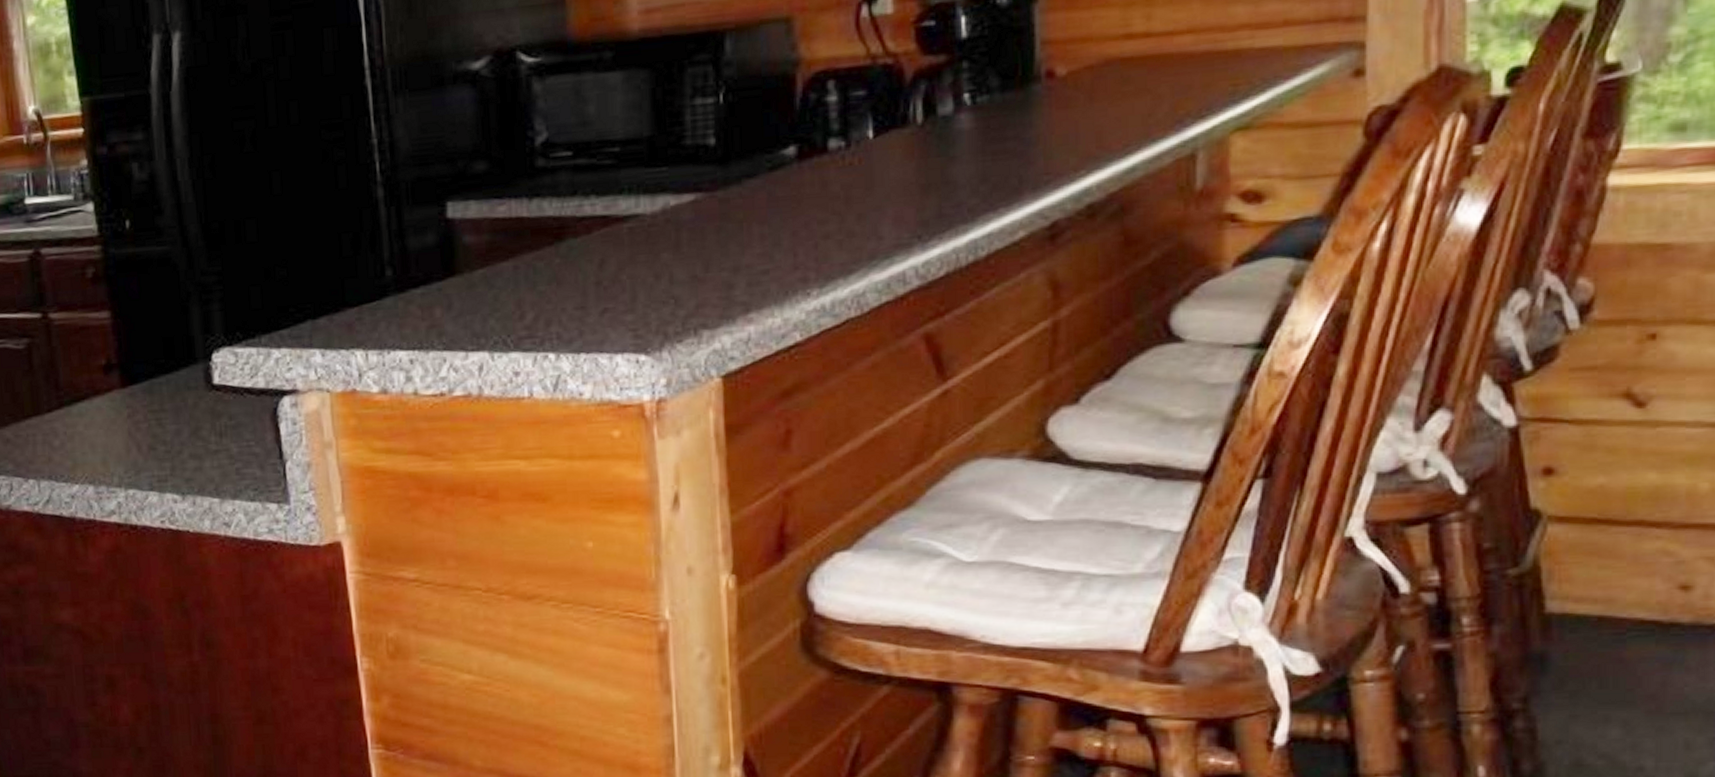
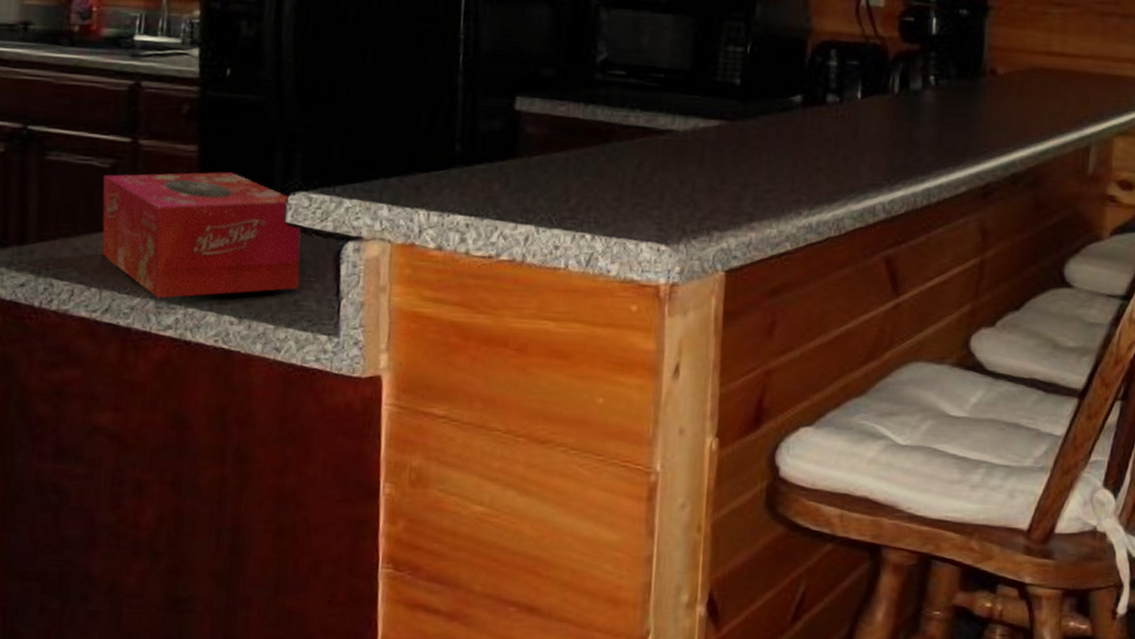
tissue box: none [20,336,240,482] -> present [102,172,301,298]

